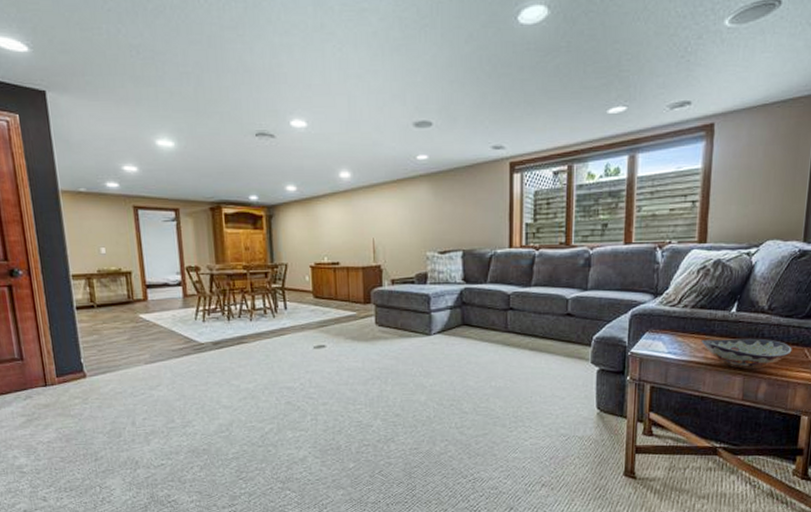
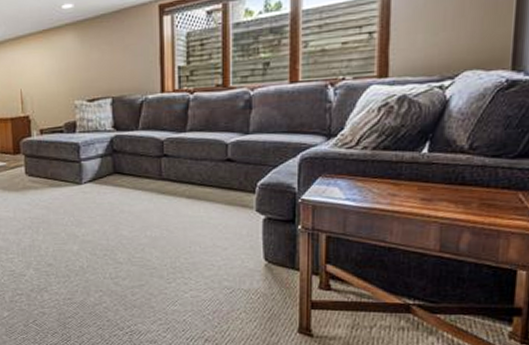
decorative bowl: present [701,338,792,370] -> none [385,181,502,217]

